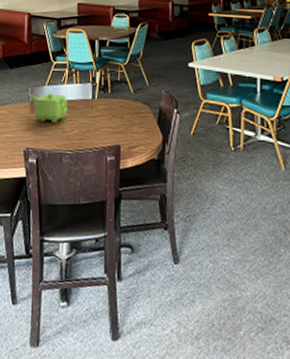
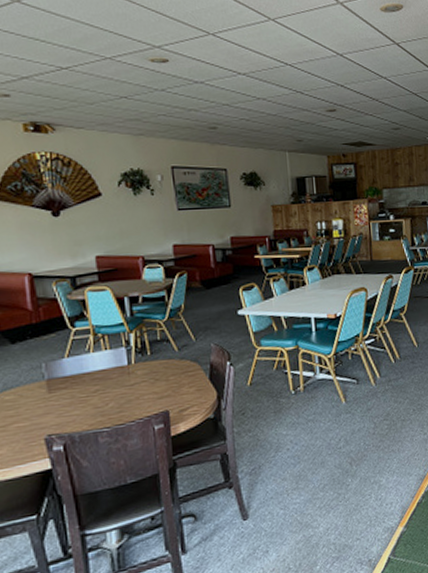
teapot: present [30,93,68,123] -> none [44,365,98,402]

